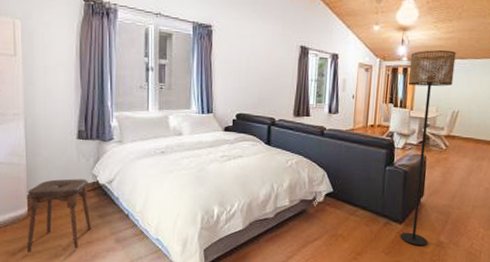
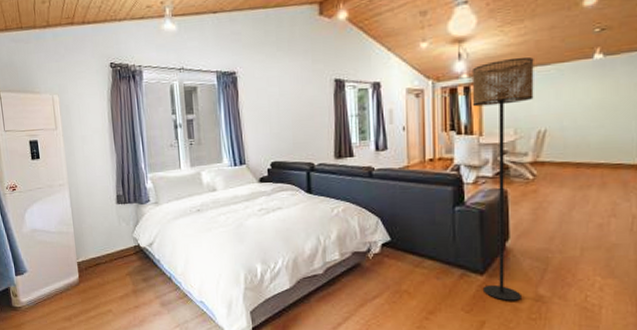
stool: present [26,178,91,254] -> none [77,243,137,319]

